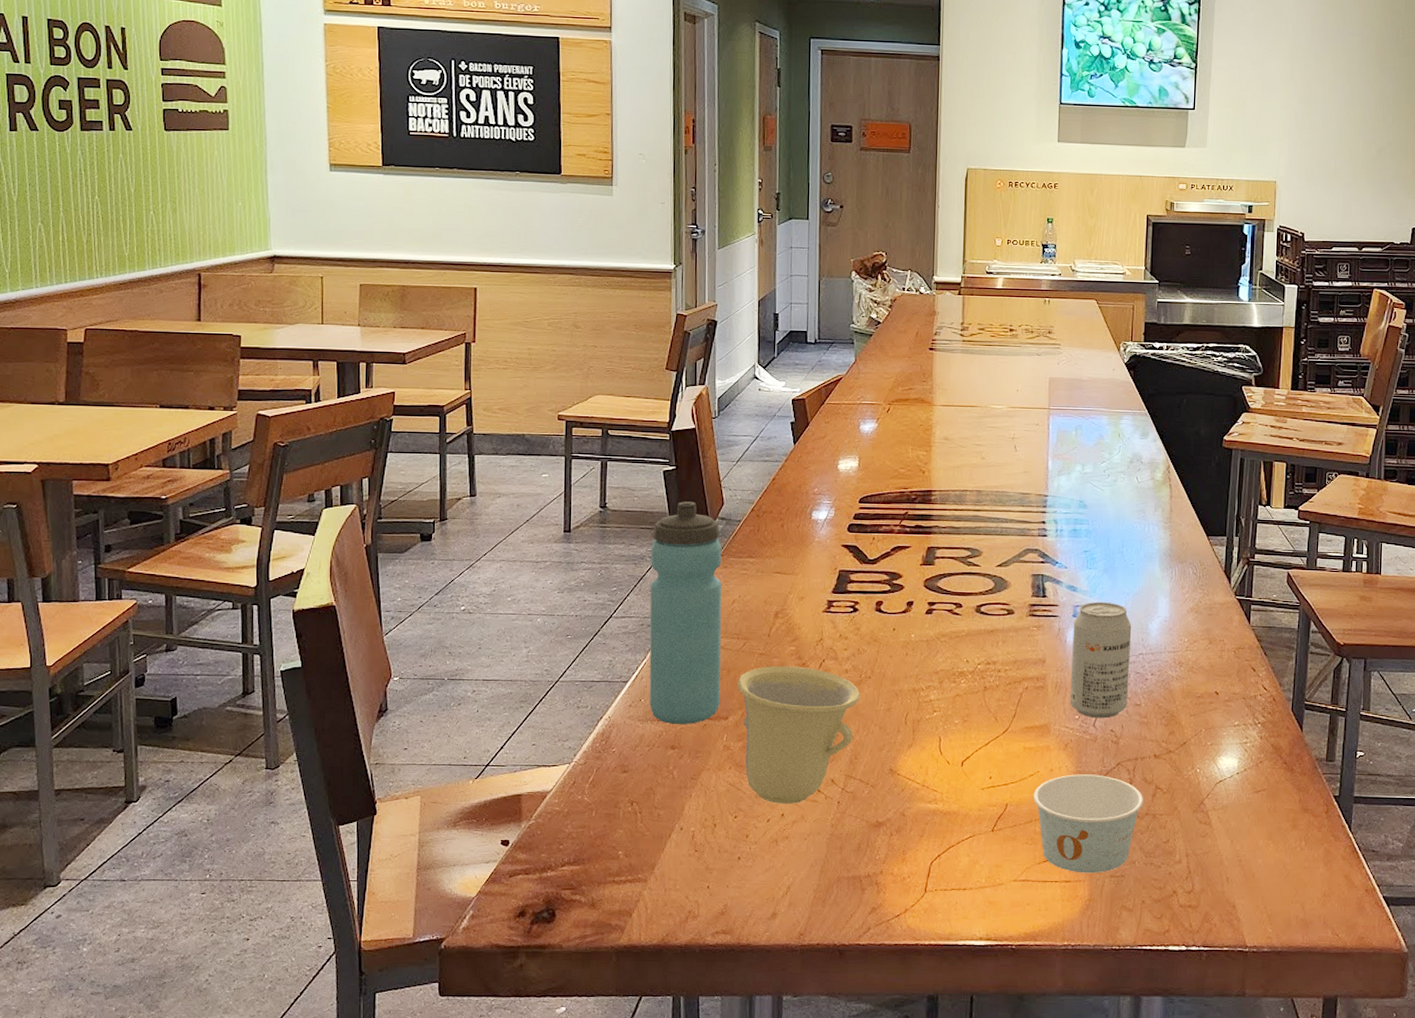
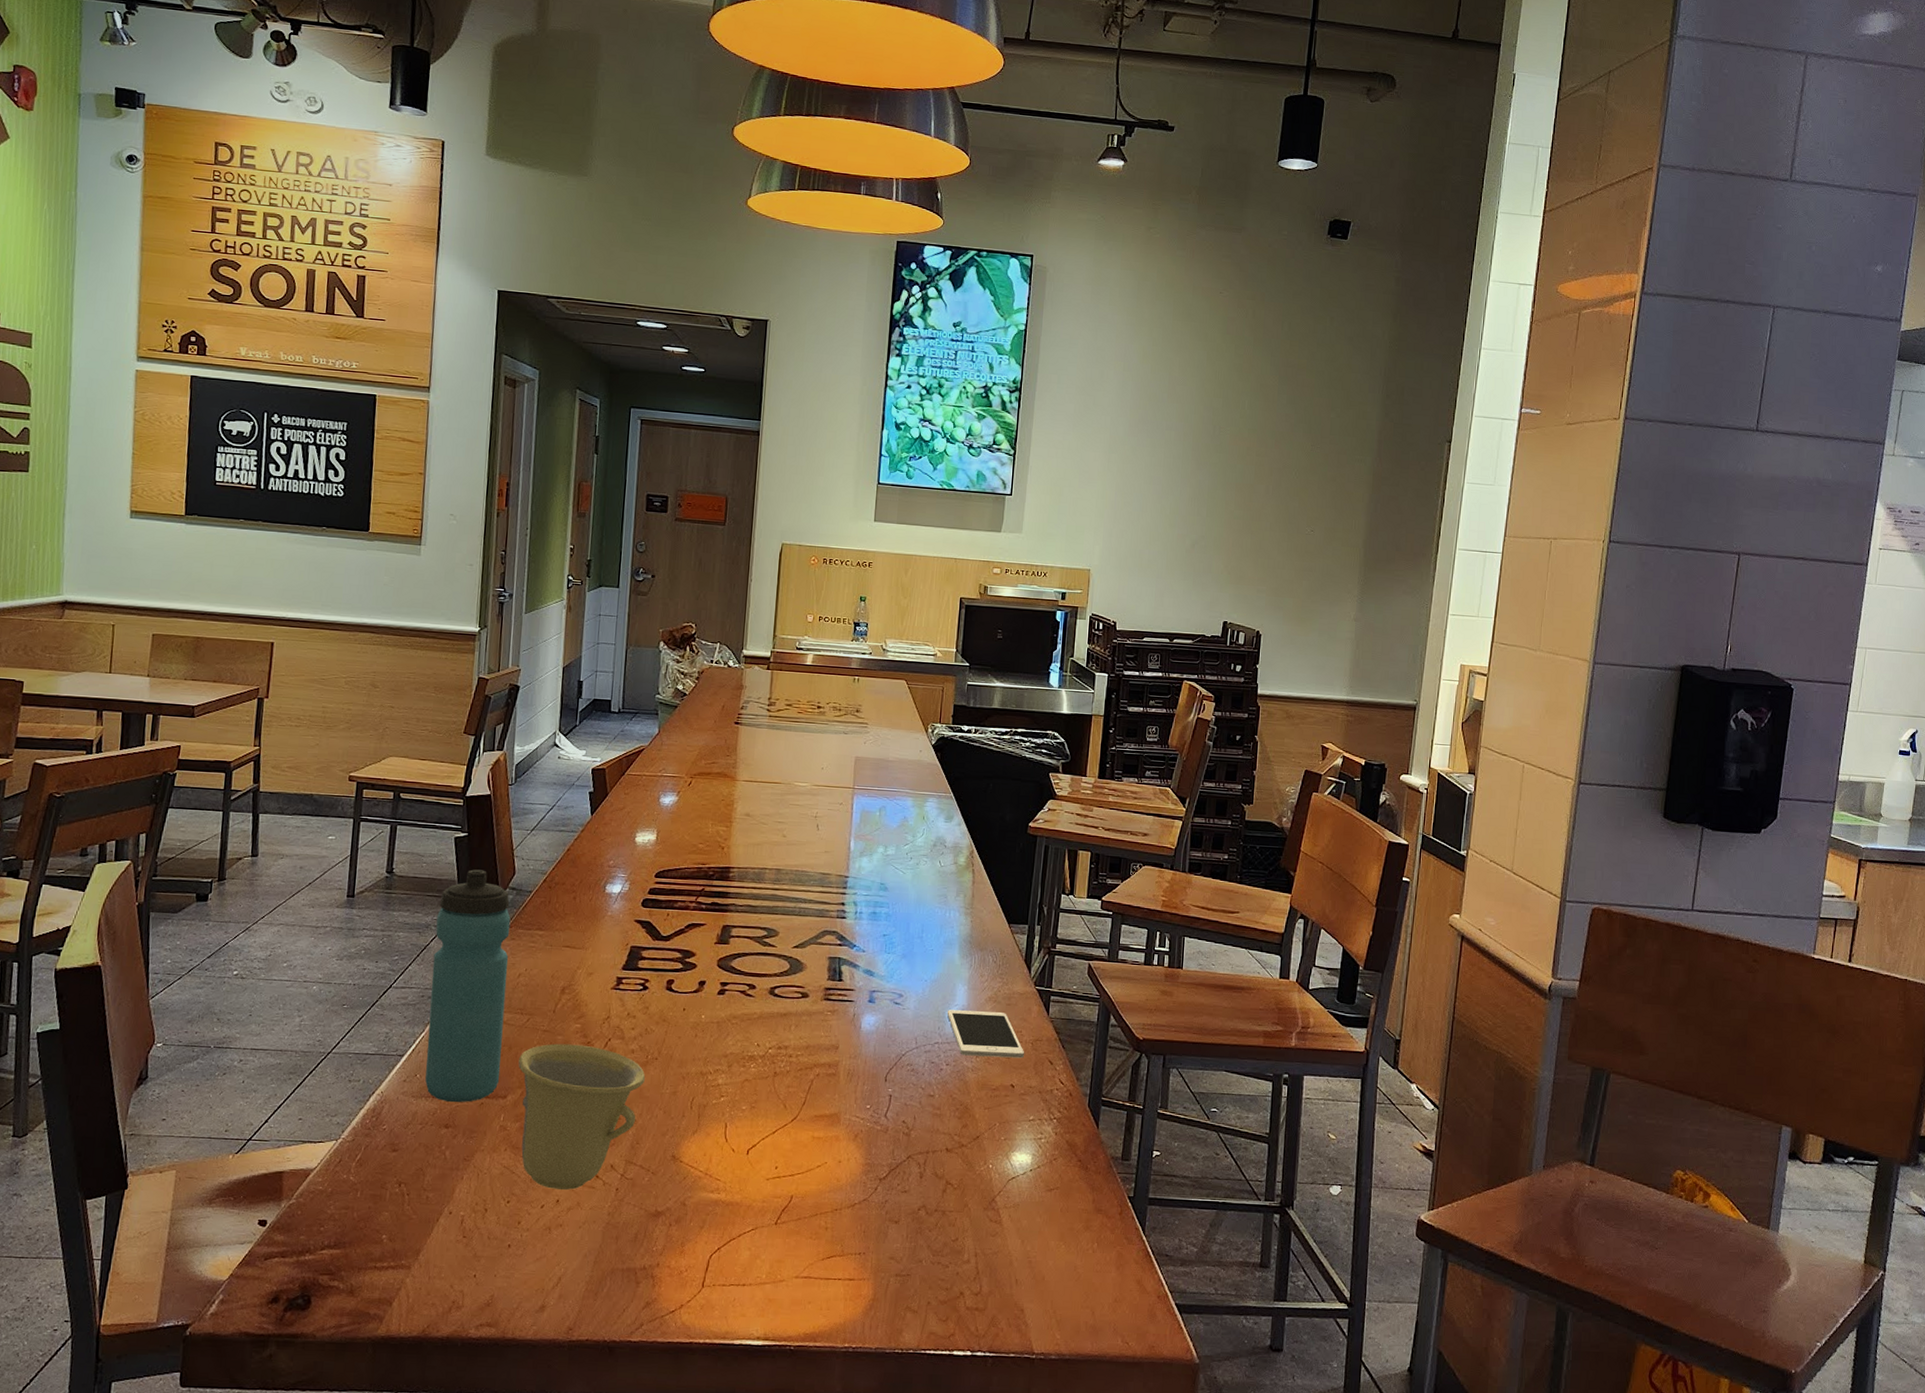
paper cup: present [1033,774,1144,874] -> none [819,1166,934,1272]
beverage can: present [1070,601,1132,719] -> none [861,987,929,1109]
cell phone: none [1150,621,1228,666] -> present [947,1010,1025,1058]

